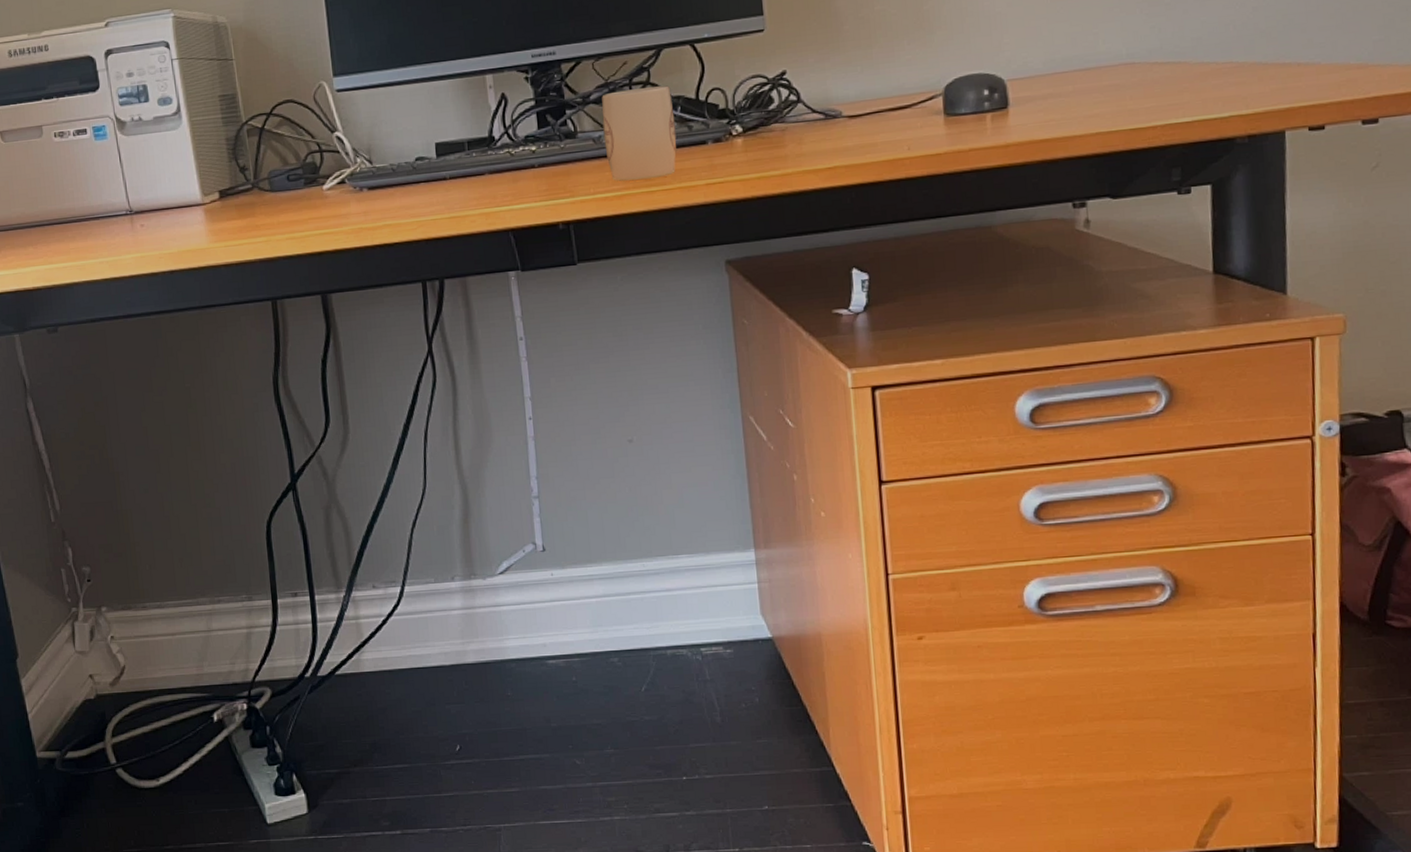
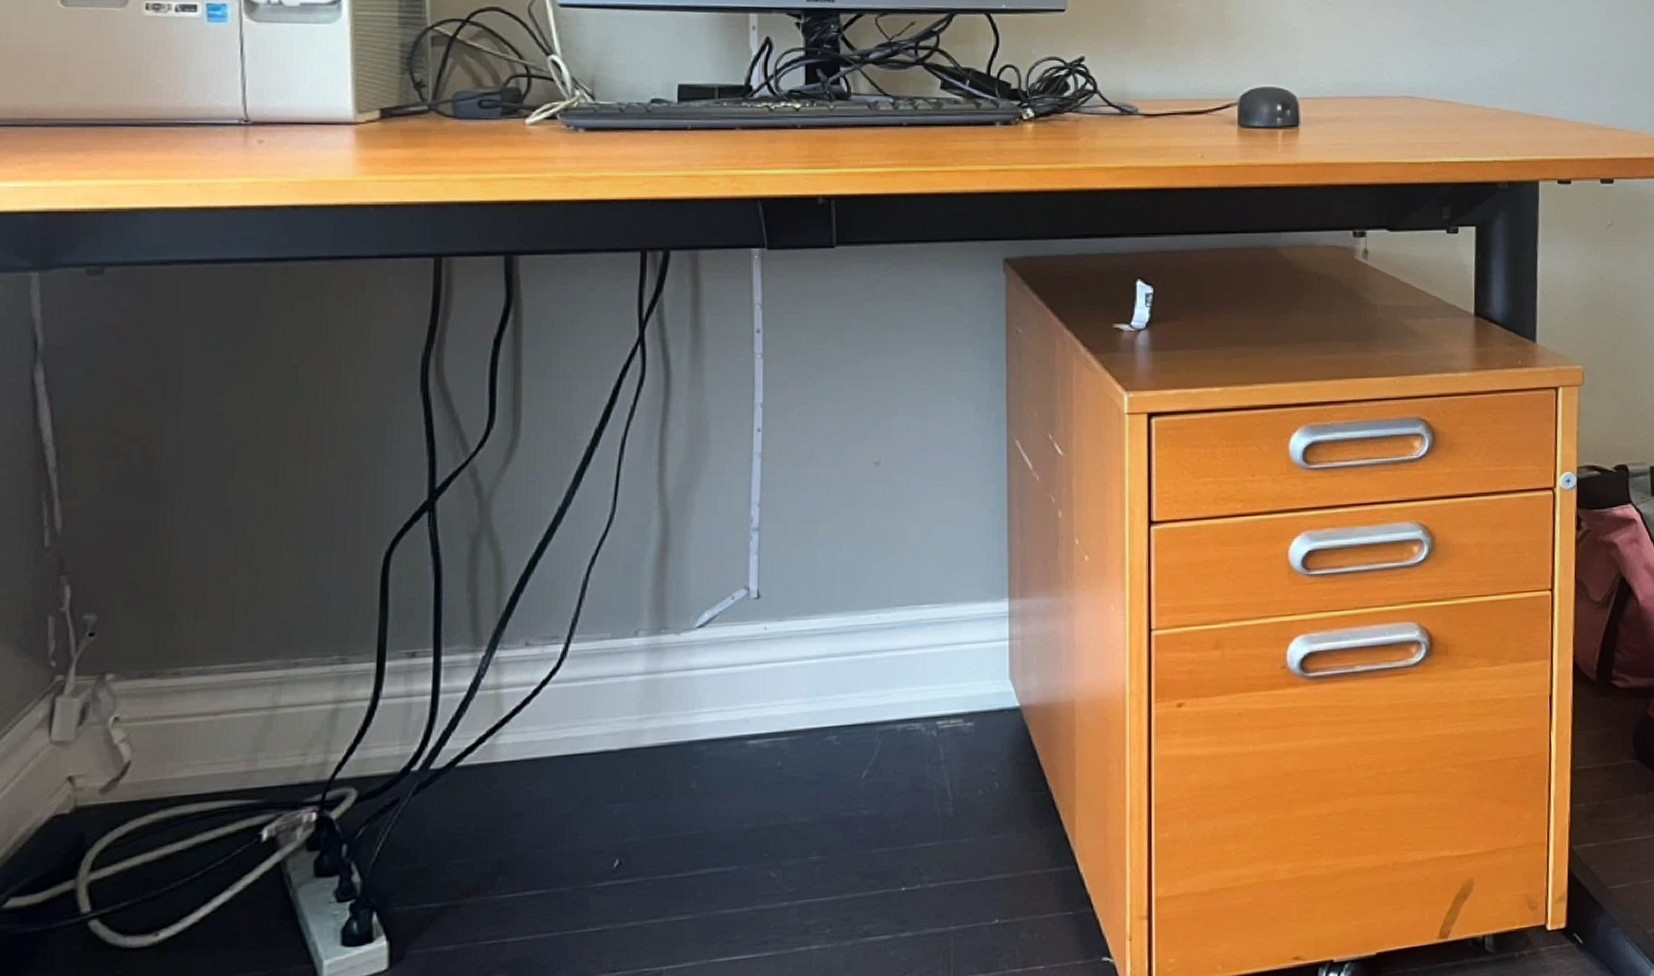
mug: present [601,85,677,182] -> none [881,53,962,158]

